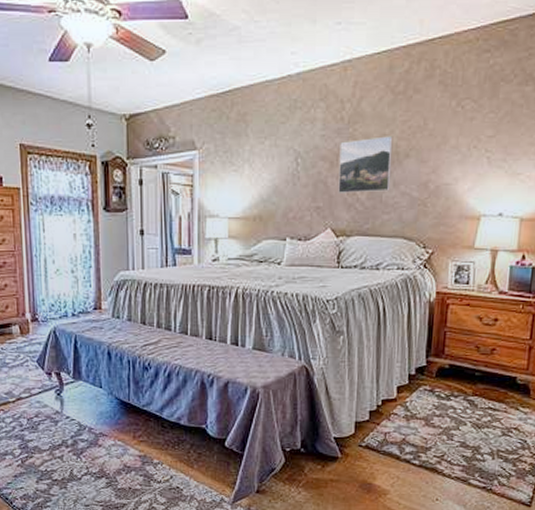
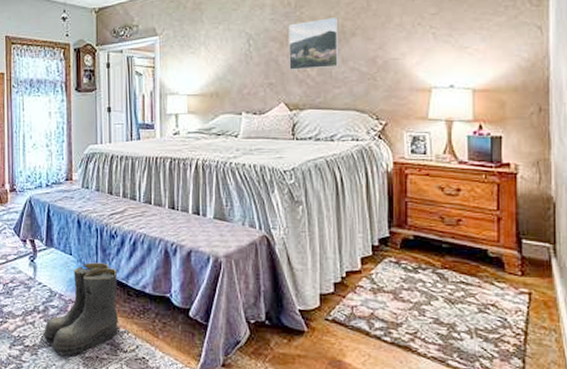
boots: none [72,395,153,488] -> present [43,262,119,356]

